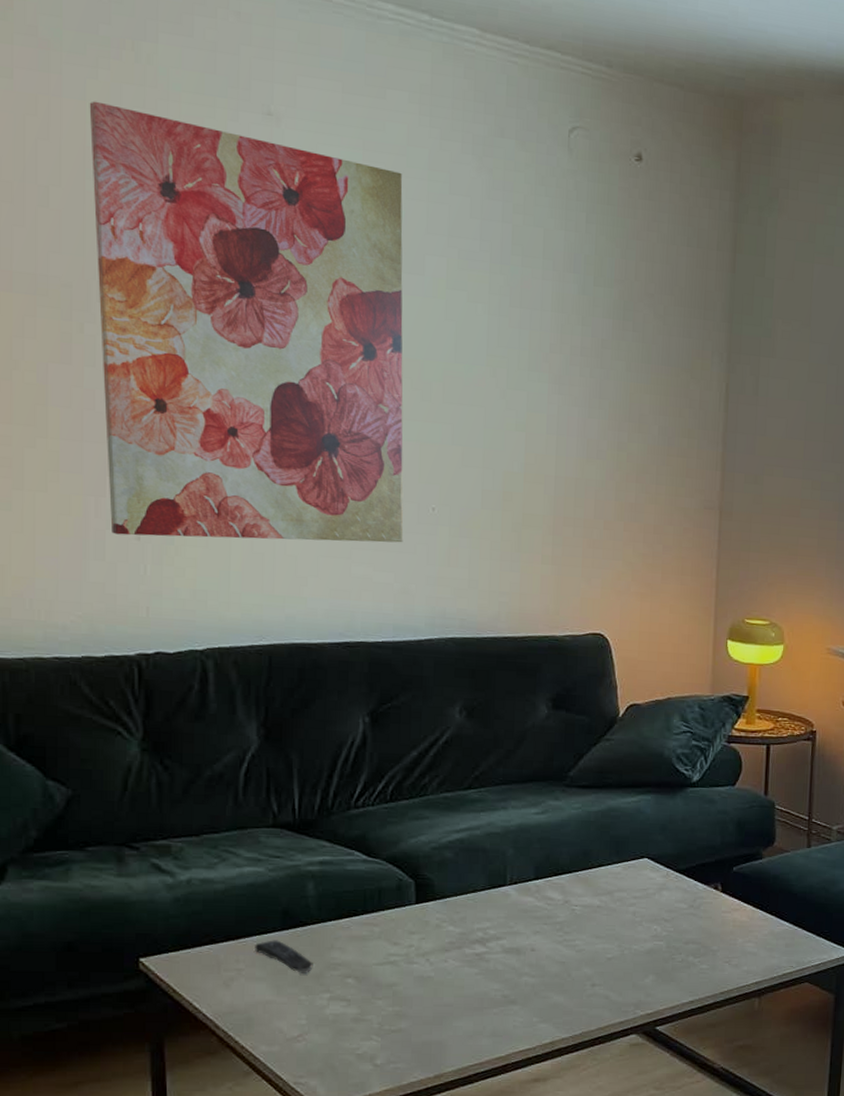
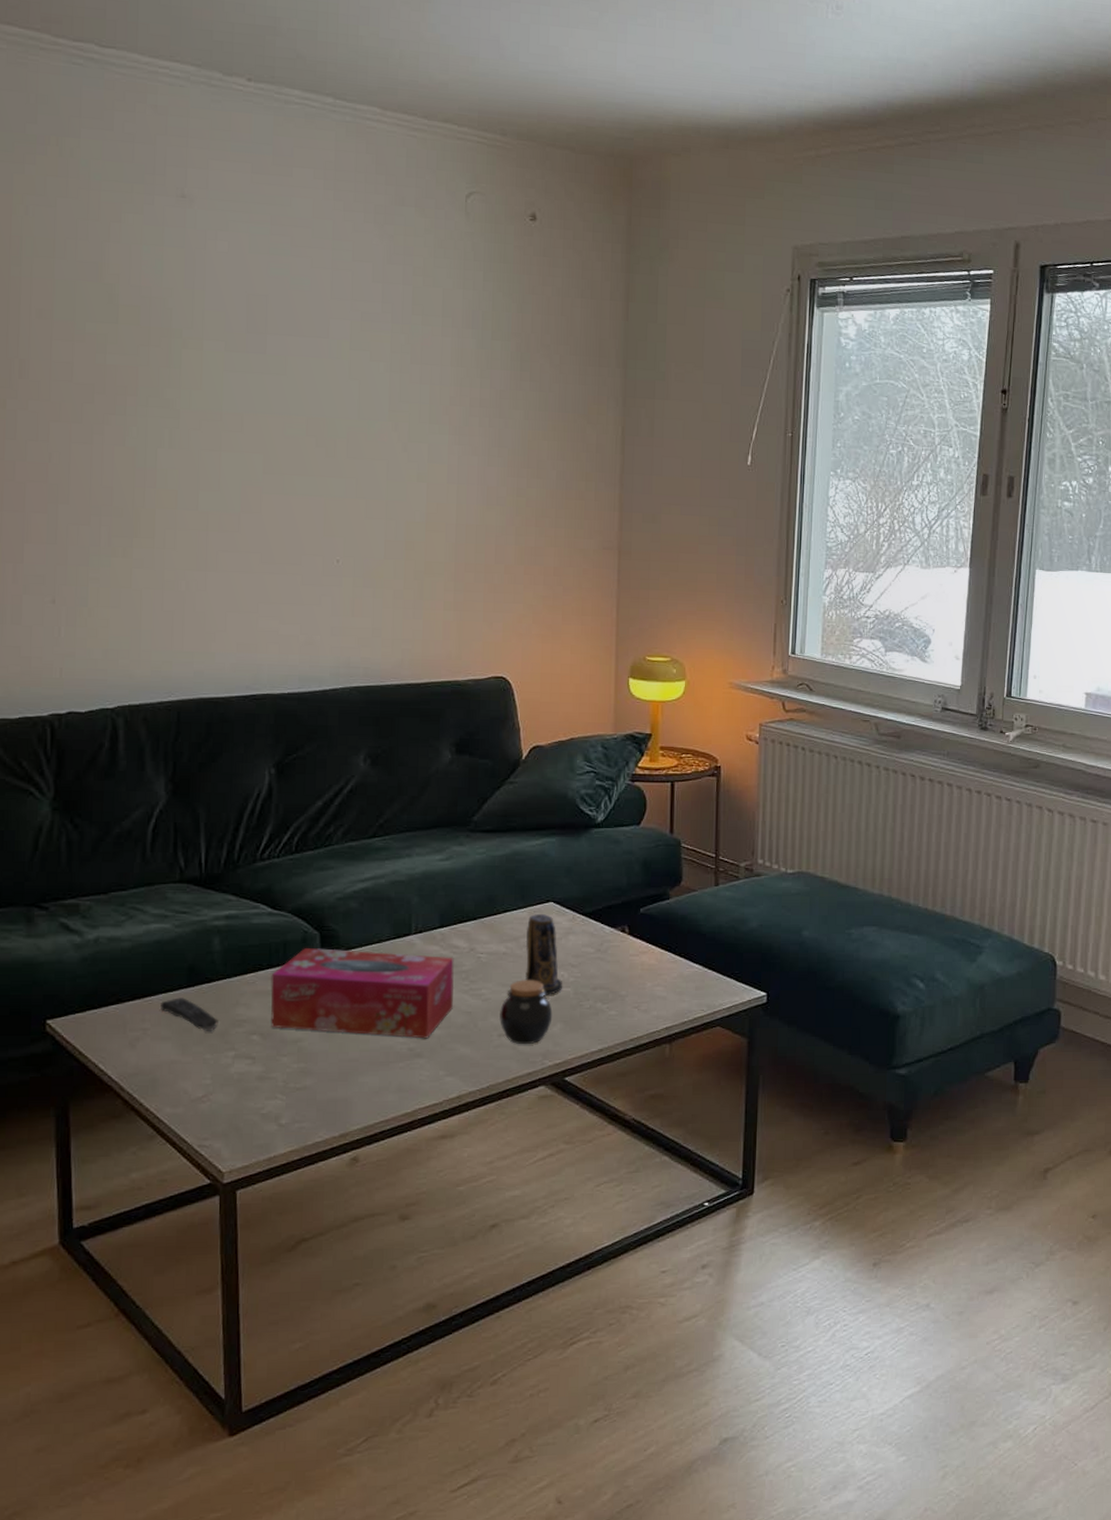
wall art: present [89,101,404,543] -> none [15,193,309,599]
tissue box: none [365,896,549,987] -> present [270,948,455,1039]
jar: none [593,932,645,995] -> present [500,980,553,1045]
candle: none [619,868,656,948] -> present [525,913,563,995]

